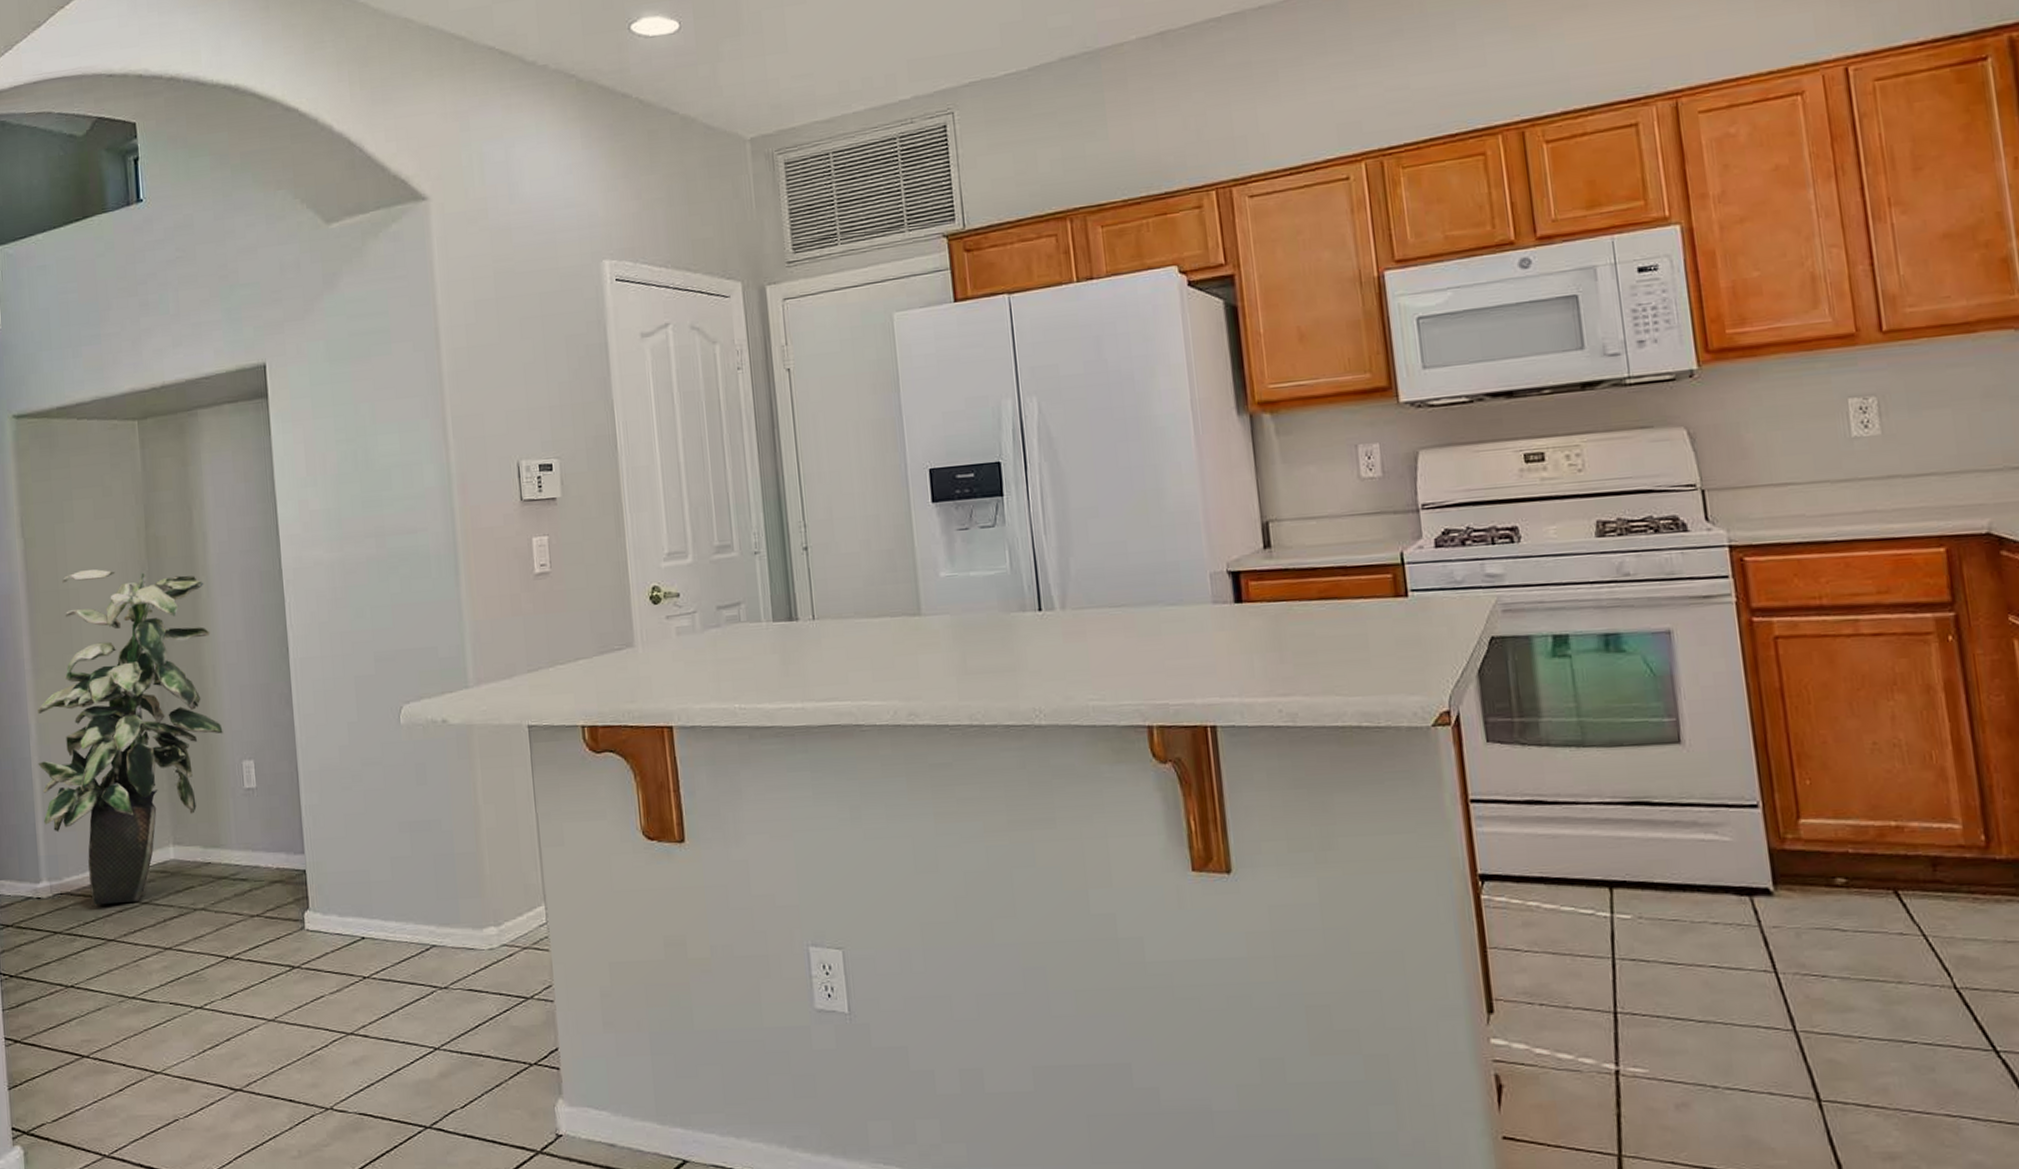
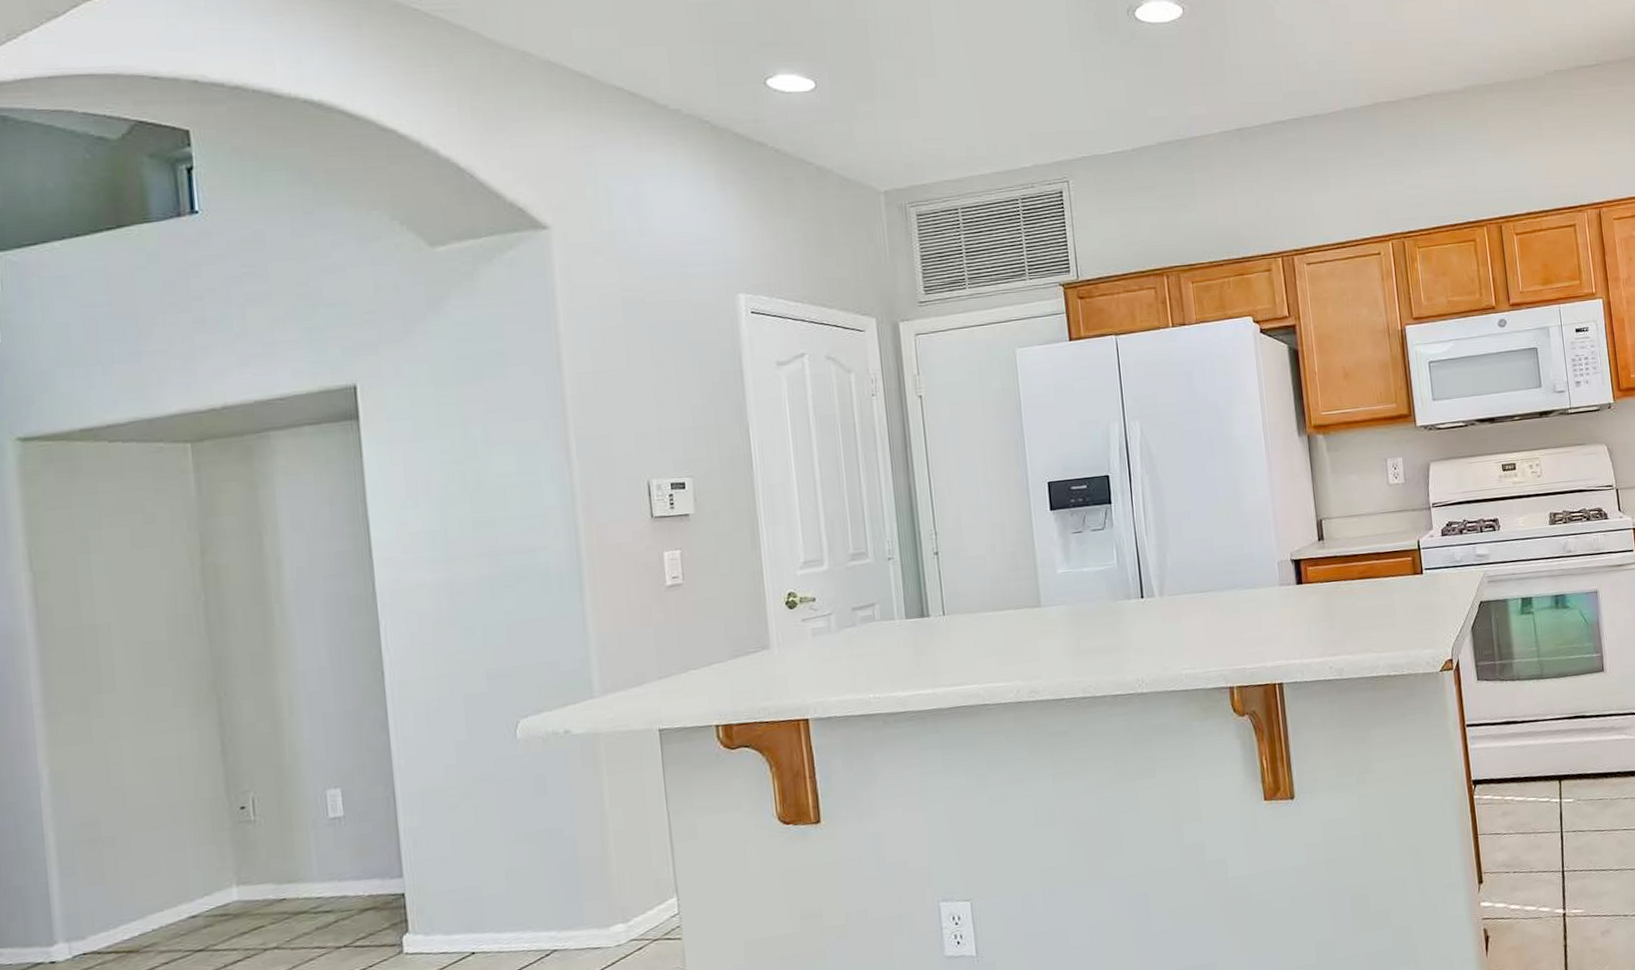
indoor plant: present [38,569,223,905] -> none [51,601,302,961]

